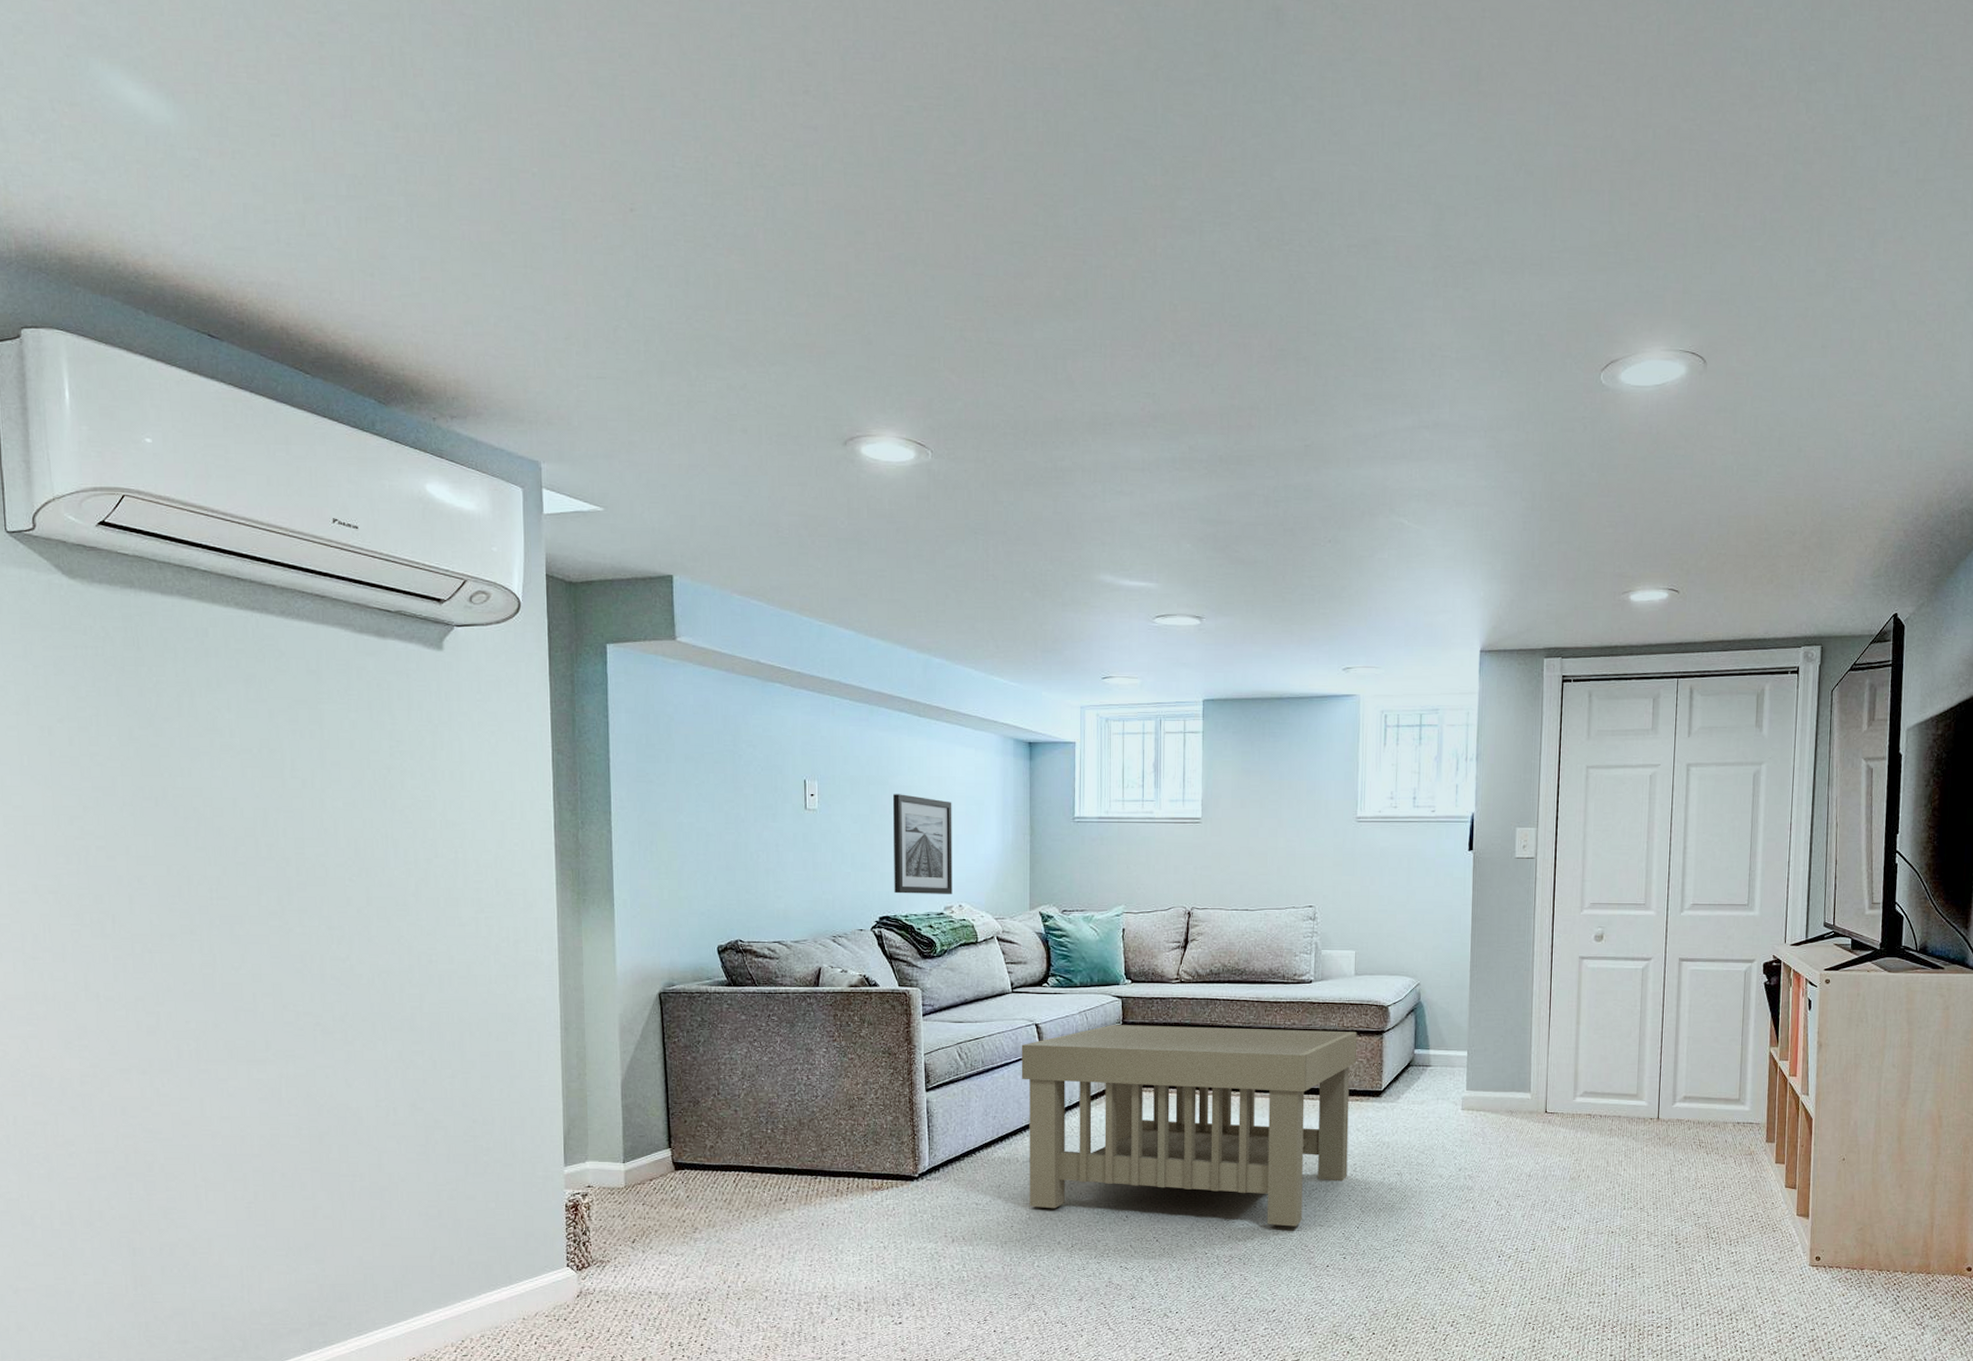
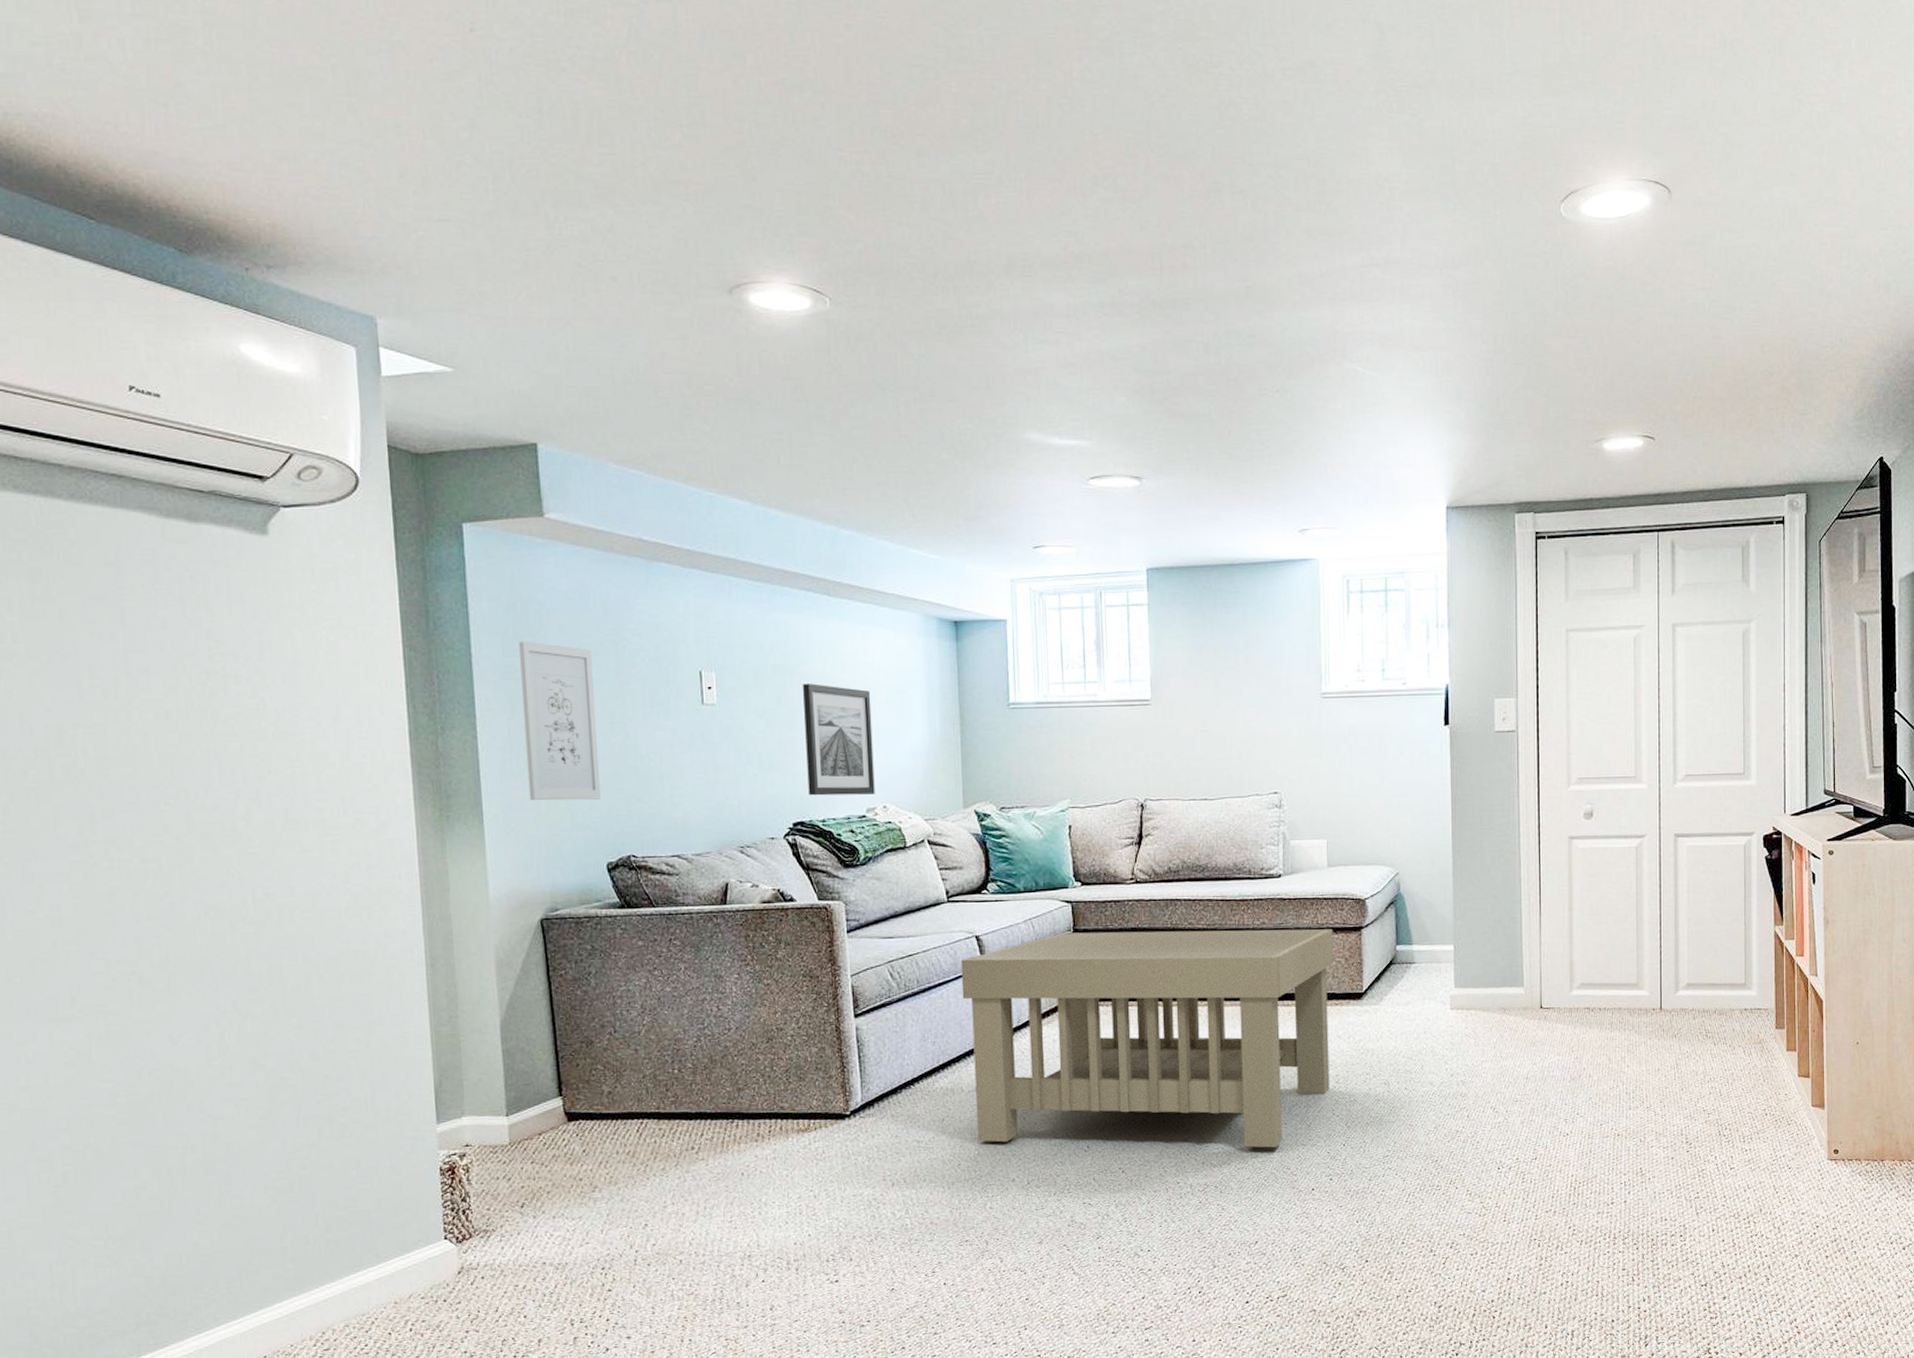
wall art: none [650,748,714,890] -> present [519,641,600,801]

